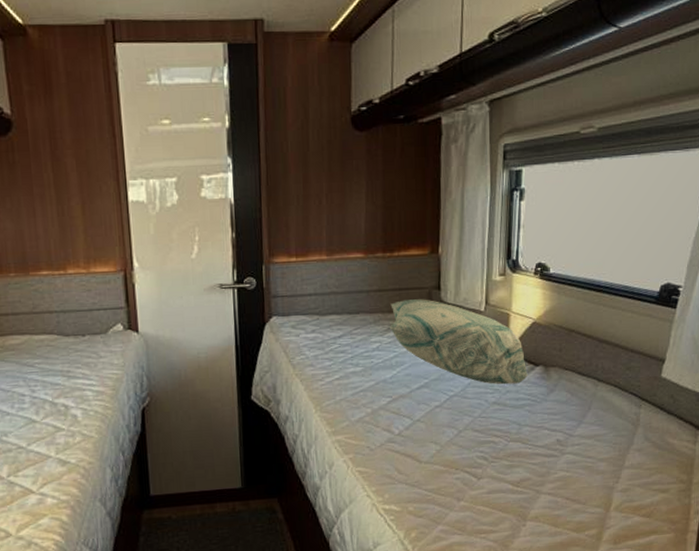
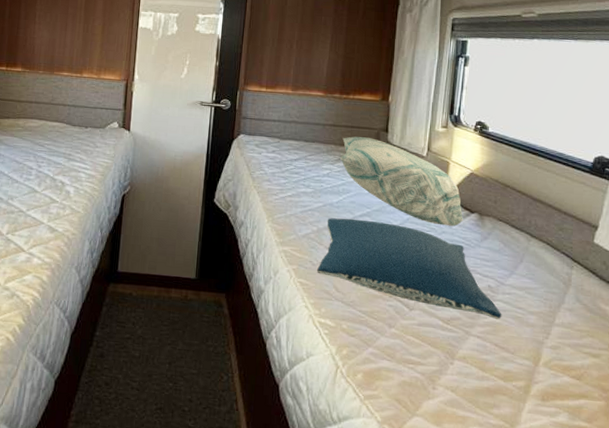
pillow: none [376,391,572,473] -> present [317,218,502,319]

